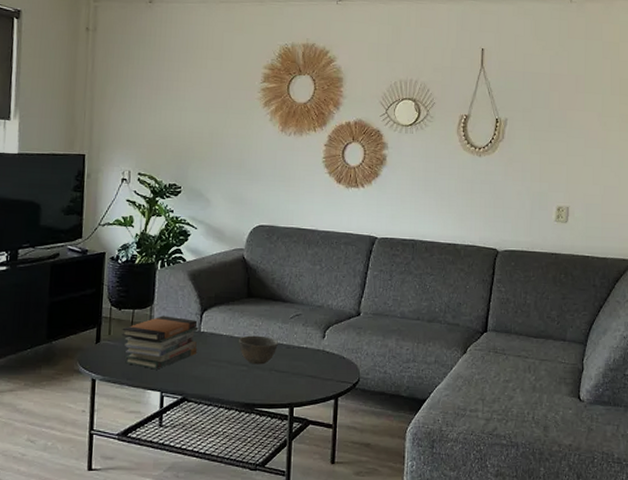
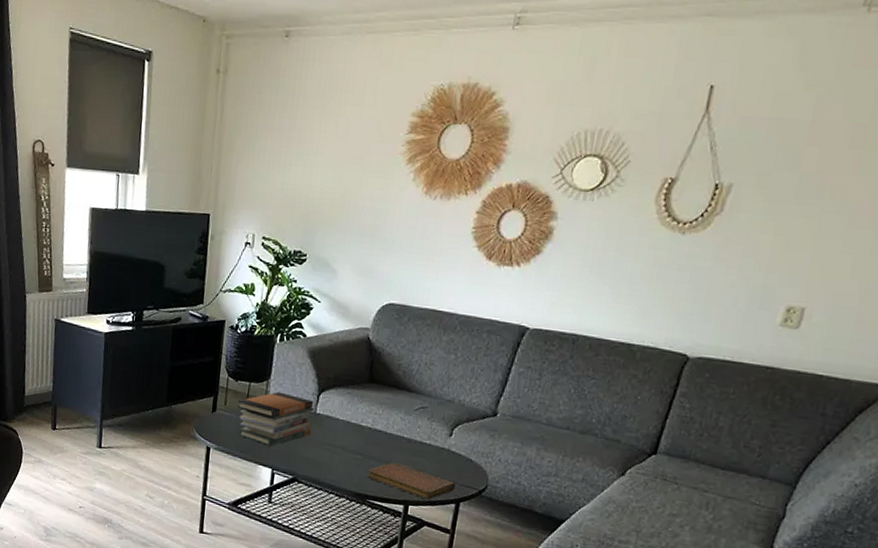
bowl: present [239,335,278,365] -> none [355,423,399,456]
notebook: none [253,369,332,400] -> present [367,462,456,500]

